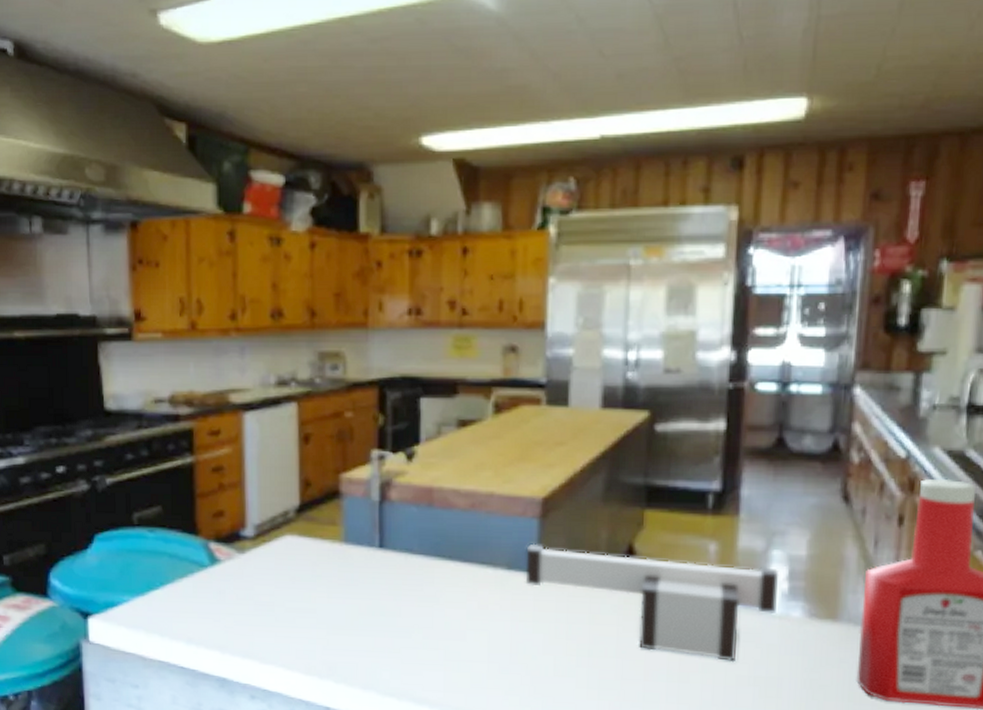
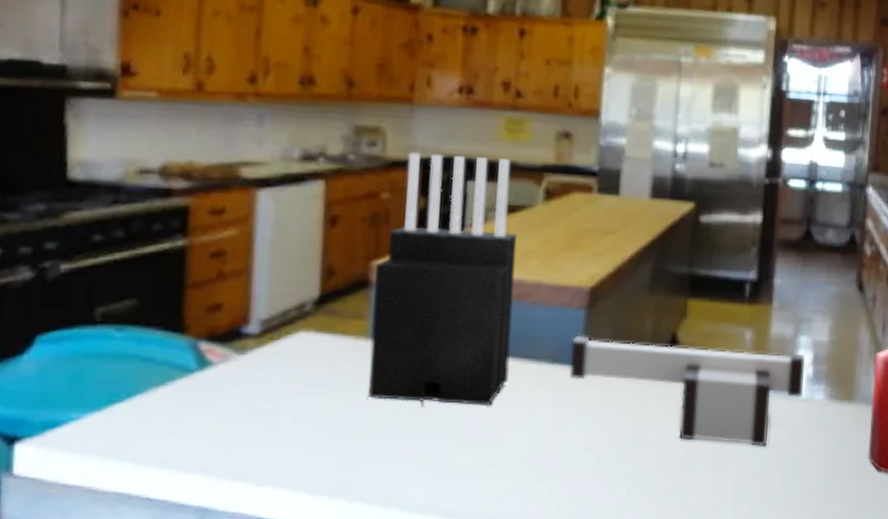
knife block: none [343,373,470,607] -> present [368,152,518,407]

